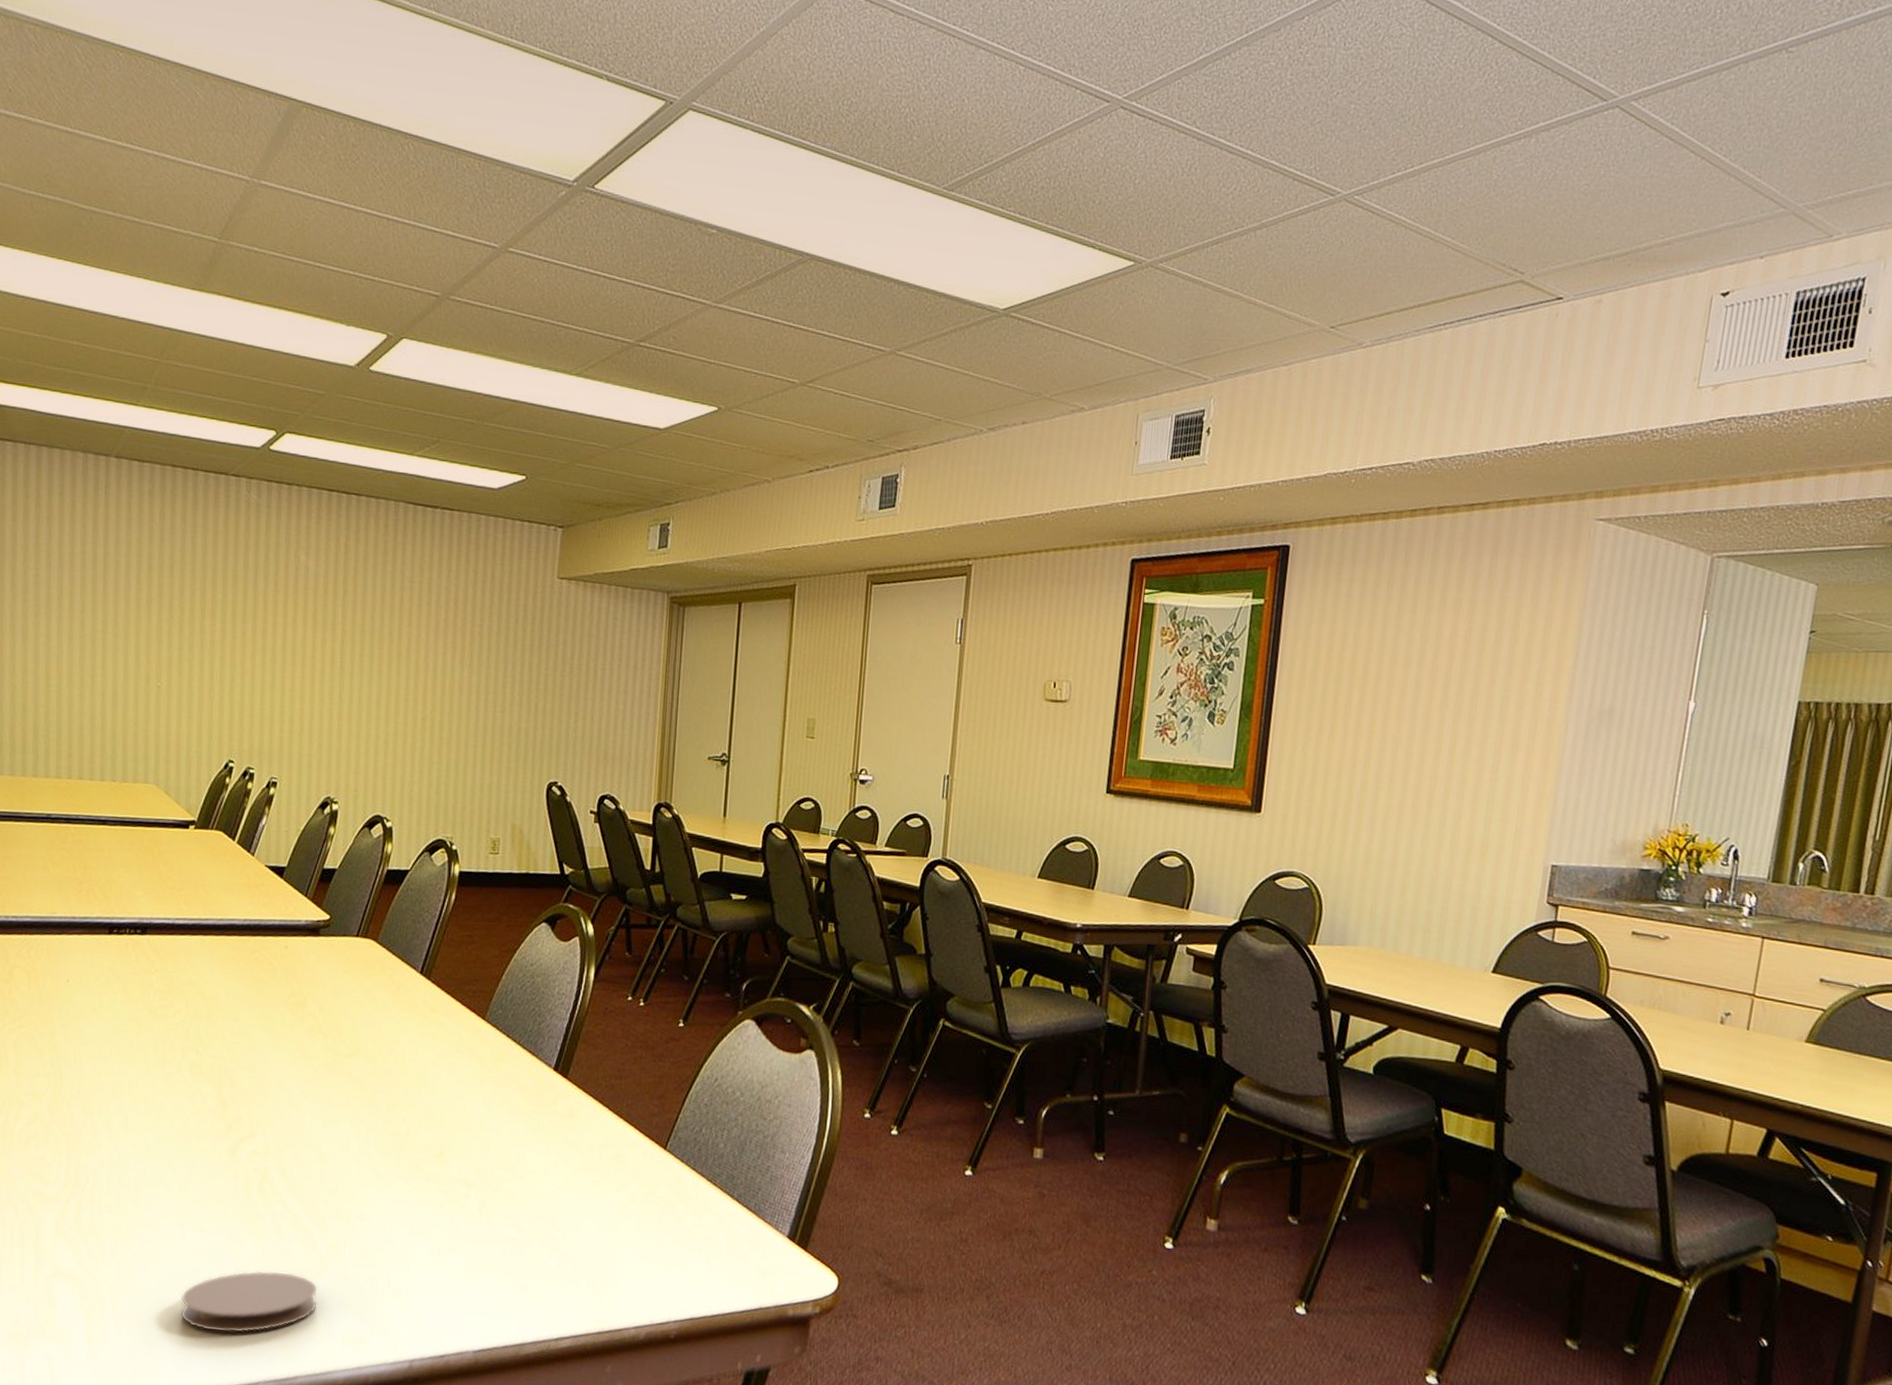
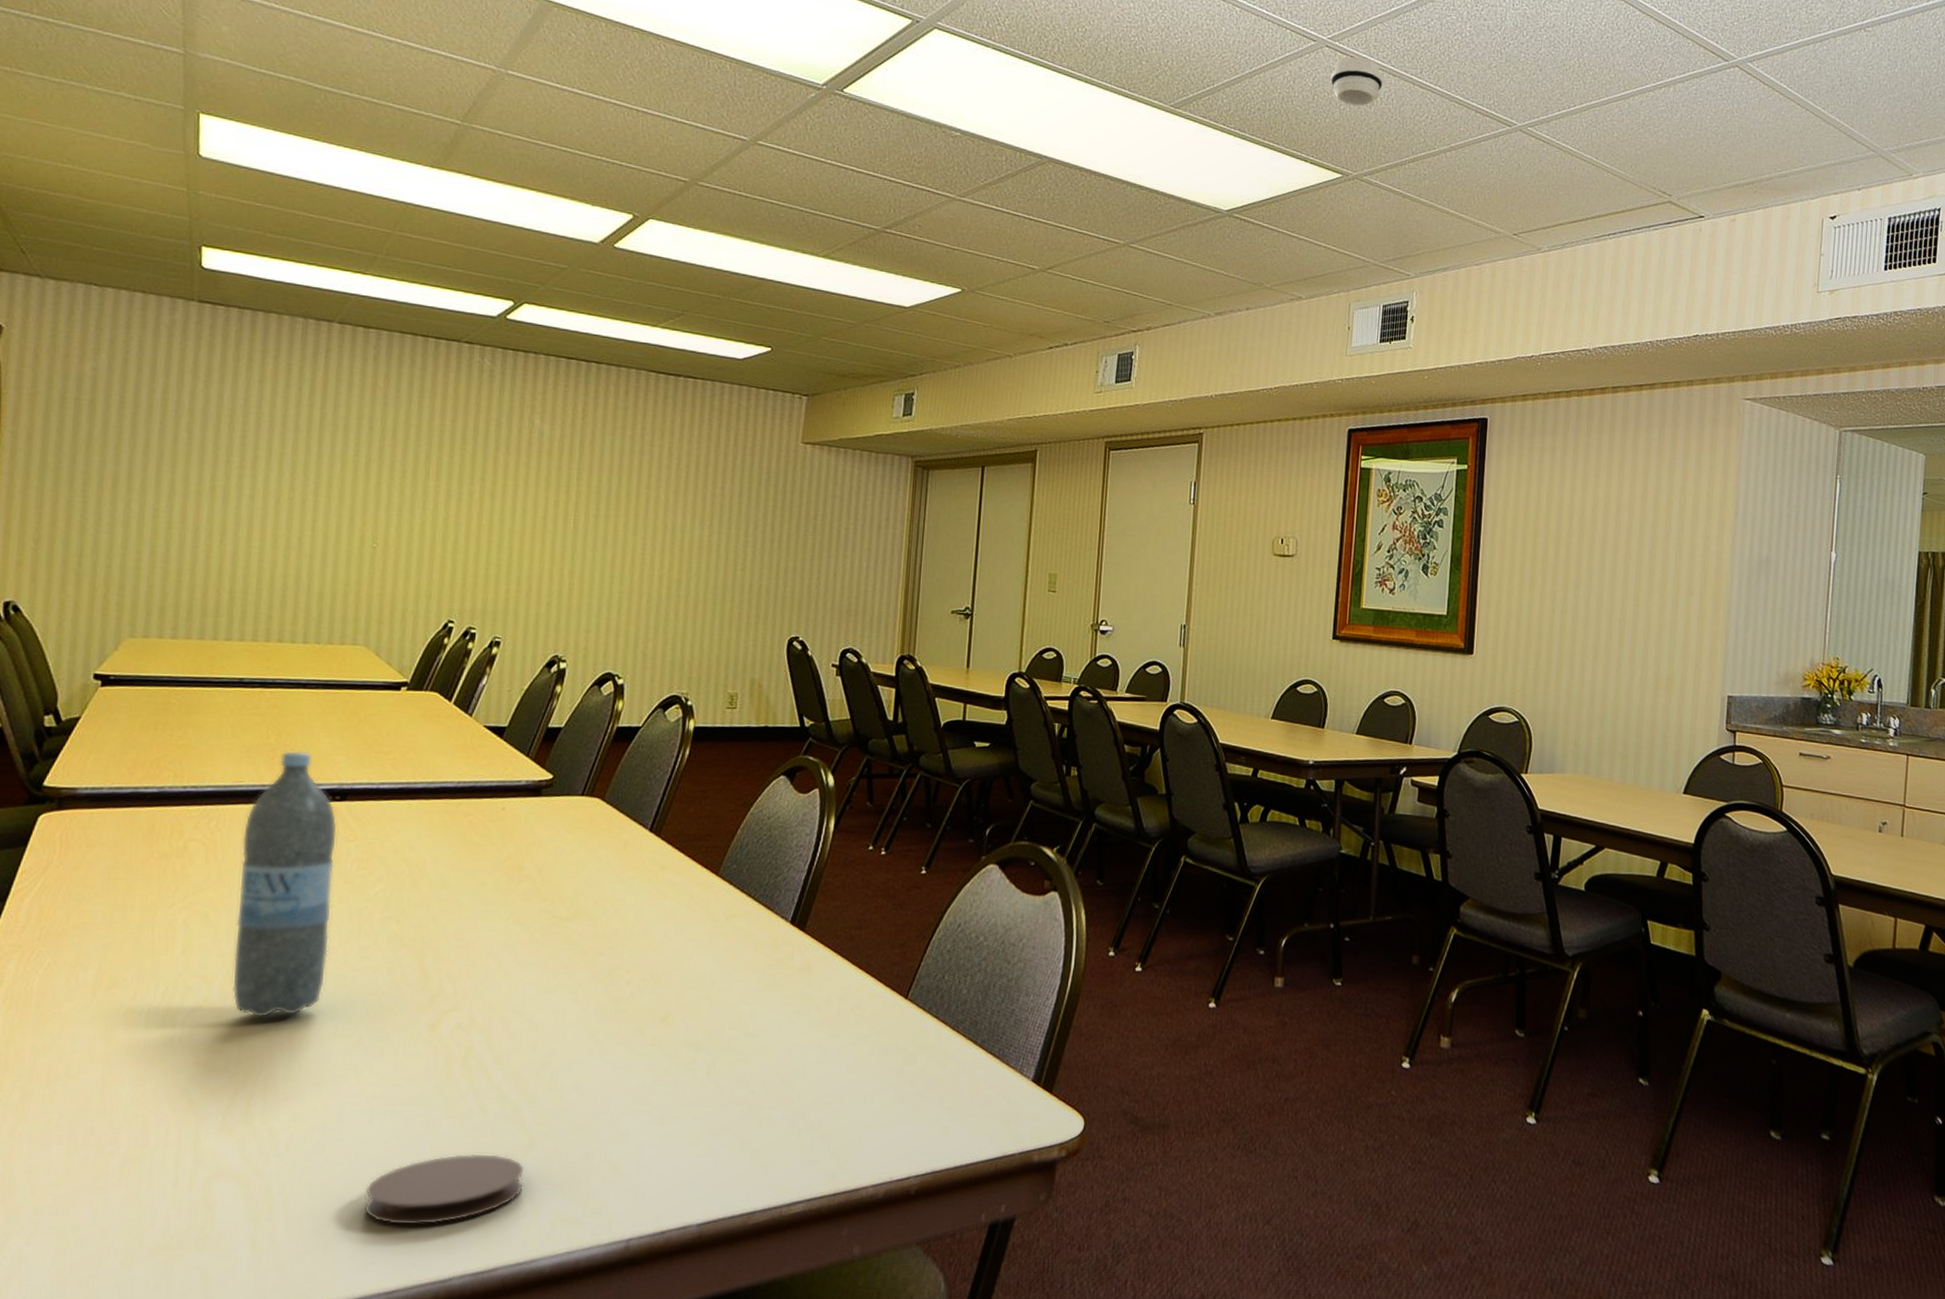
water bottle: none [57,884,141,1136] -> present [232,750,338,1019]
smoke detector: none [1125,119,1186,179] -> present [1330,57,1383,106]

